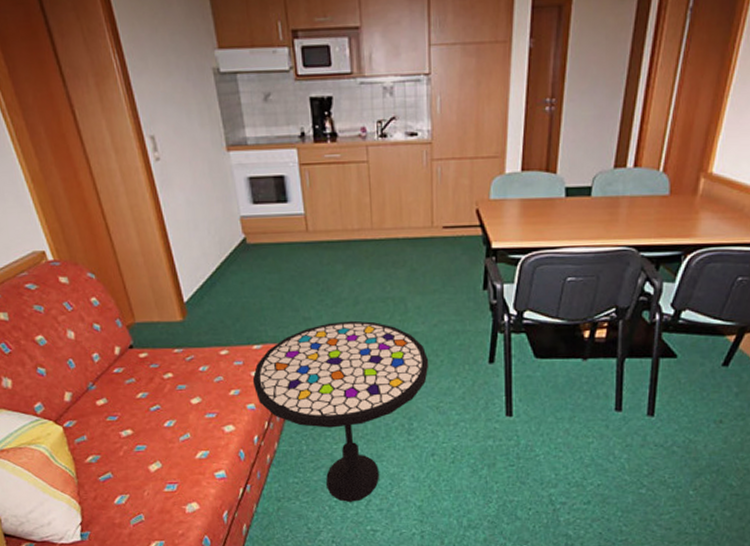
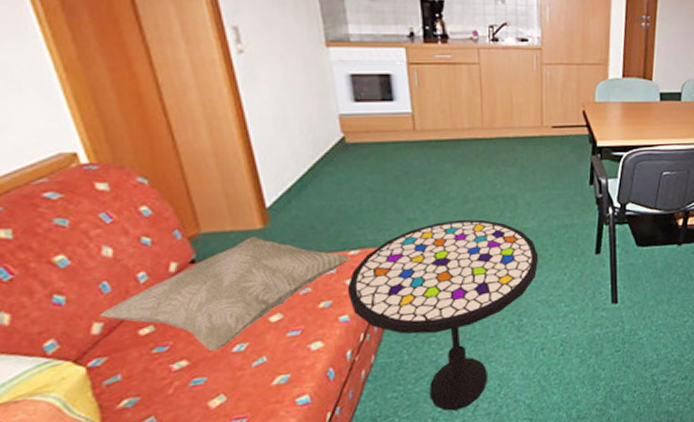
decorative pillow: none [68,328,255,425] -> present [99,237,351,352]

